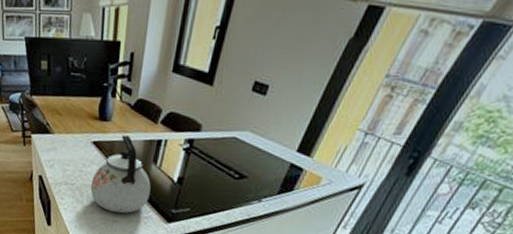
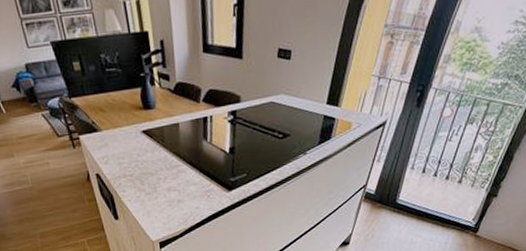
kettle: present [90,134,151,214] -> none [148,118,207,193]

